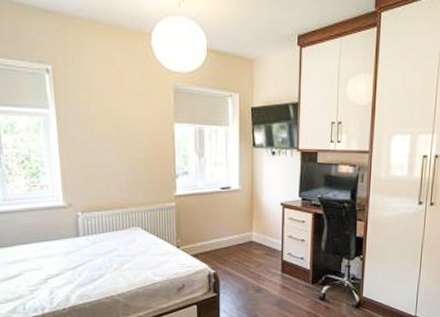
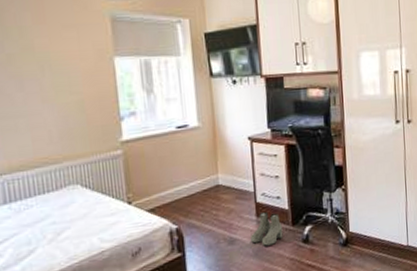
boots: none [275,268,303,298] -> present [251,211,283,246]

